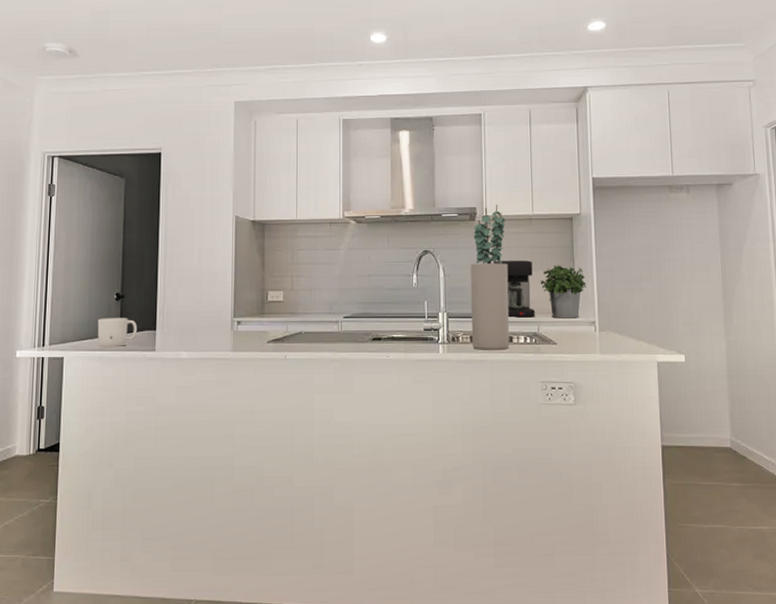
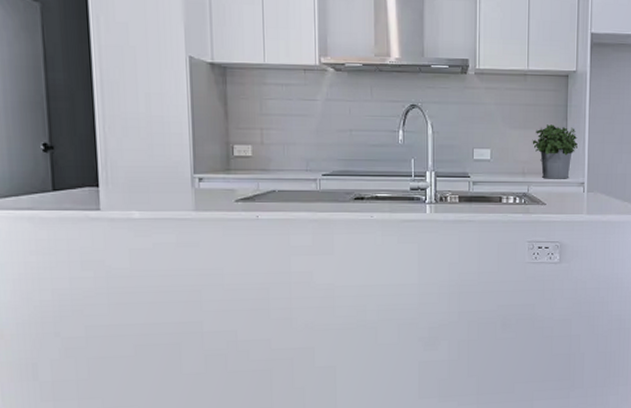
mug: present [97,318,138,348] -> none [22,172,76,206]
vase: present [470,204,510,351] -> none [460,57,500,212]
coffee maker: present [495,260,535,318] -> none [487,118,525,178]

